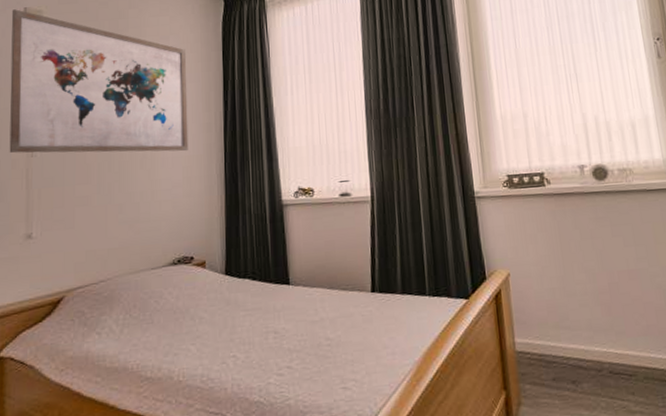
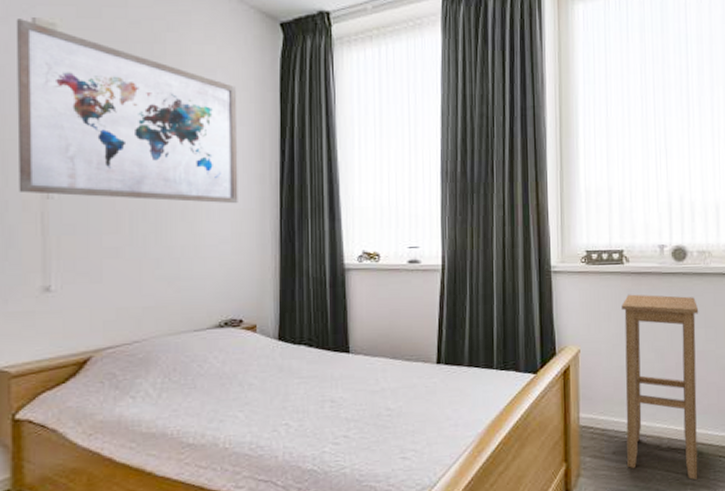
stool: none [547,214,646,407] -> present [621,294,699,480]

